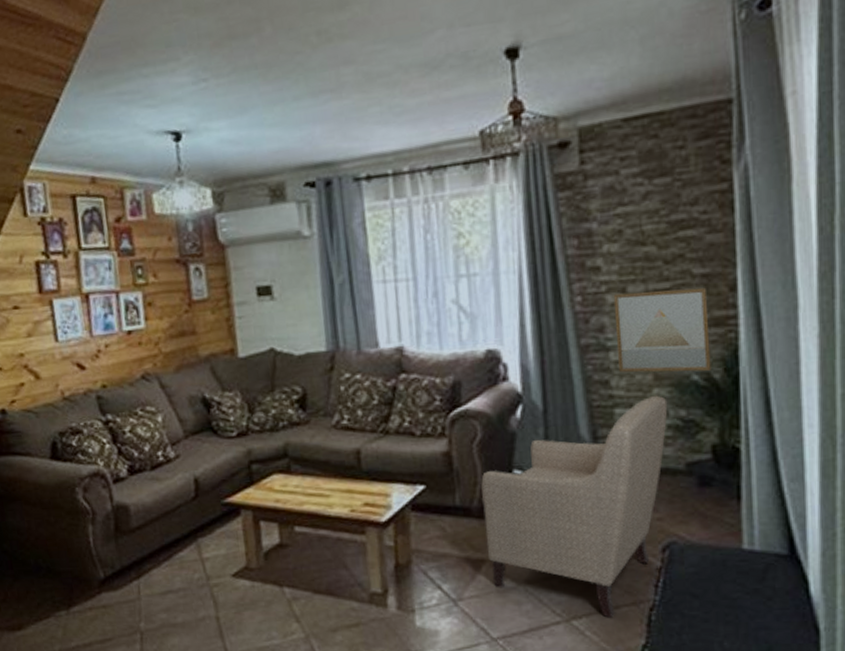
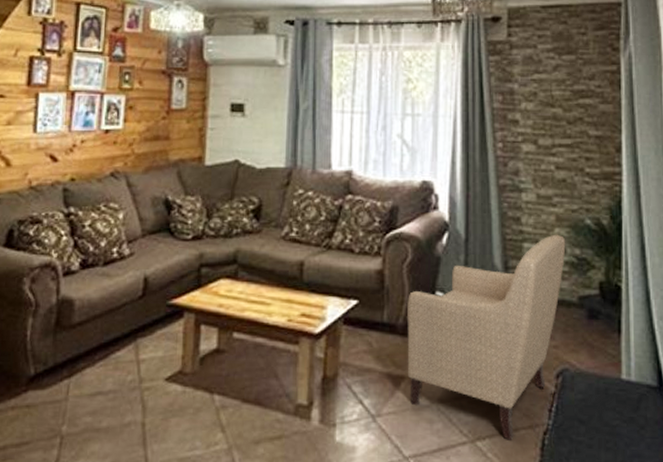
wall art: present [613,287,711,373] -> none [527,144,601,217]

